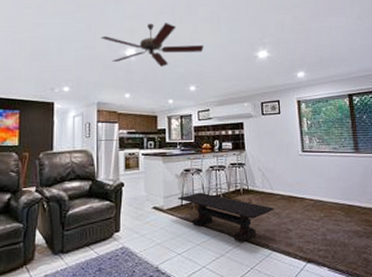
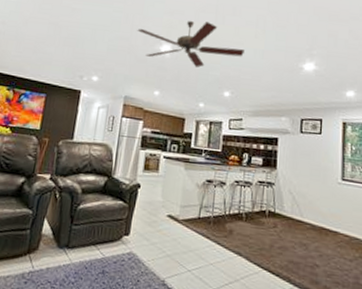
coffee table: present [177,192,274,244] -> none [195,206,302,271]

